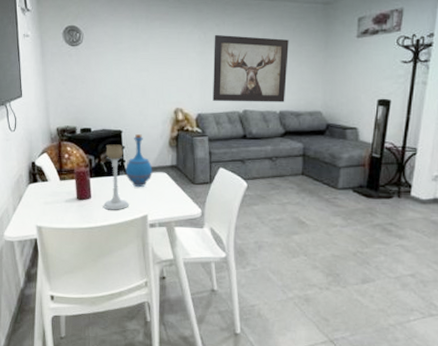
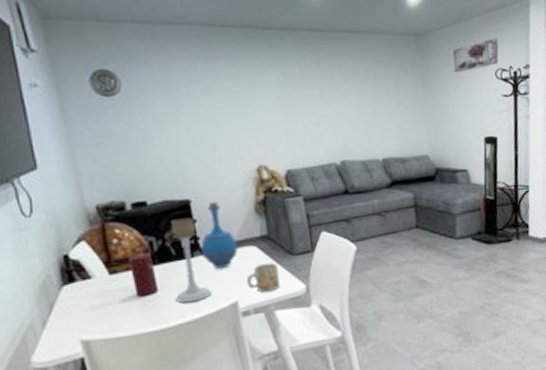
mug: none [156,187,181,211] -> present [246,262,280,292]
wall art: present [213,34,289,102] -> none [295,74,387,153]

